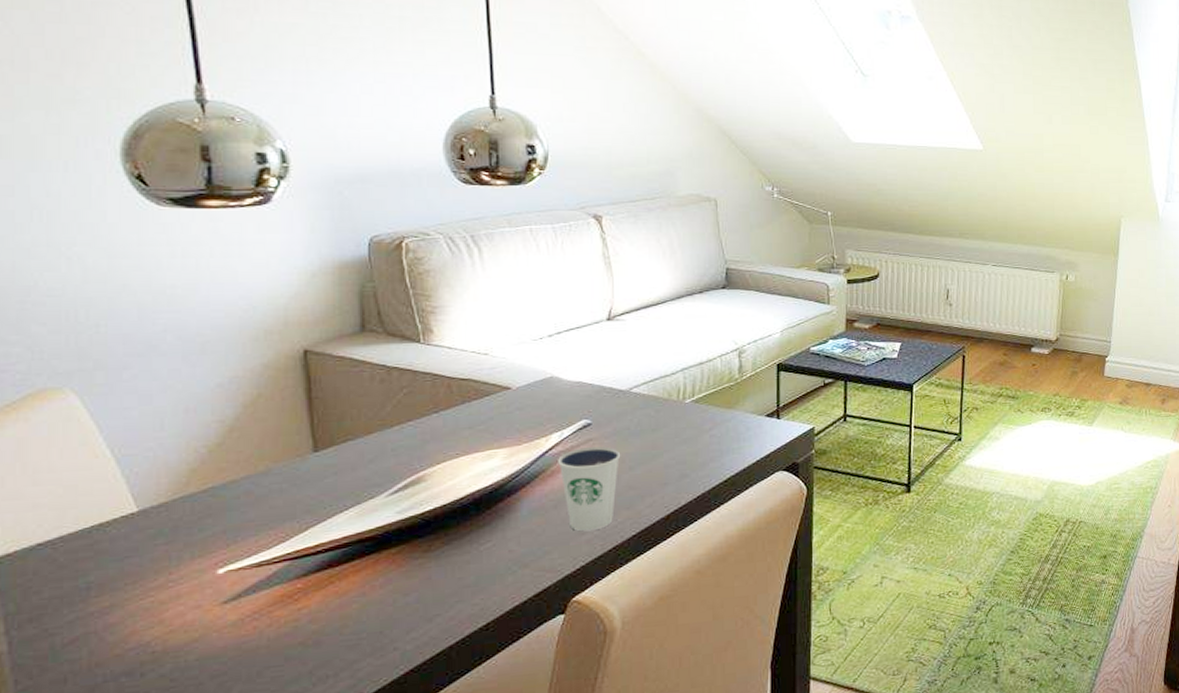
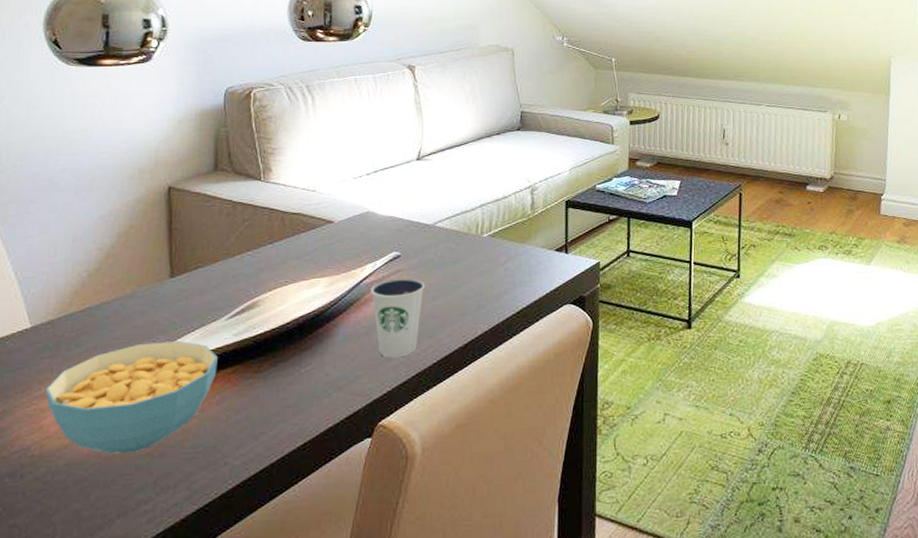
cereal bowl: none [163,520,379,645] -> present [45,340,218,454]

